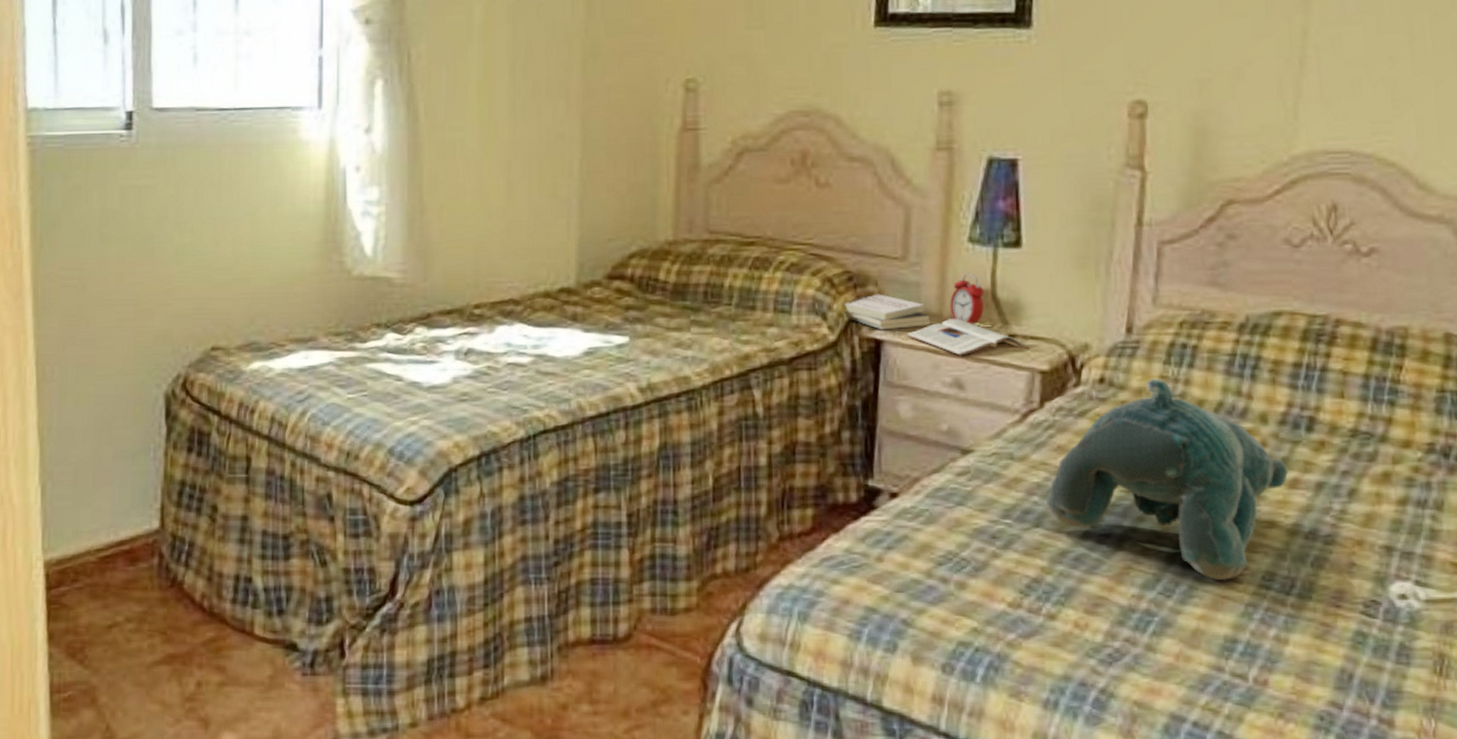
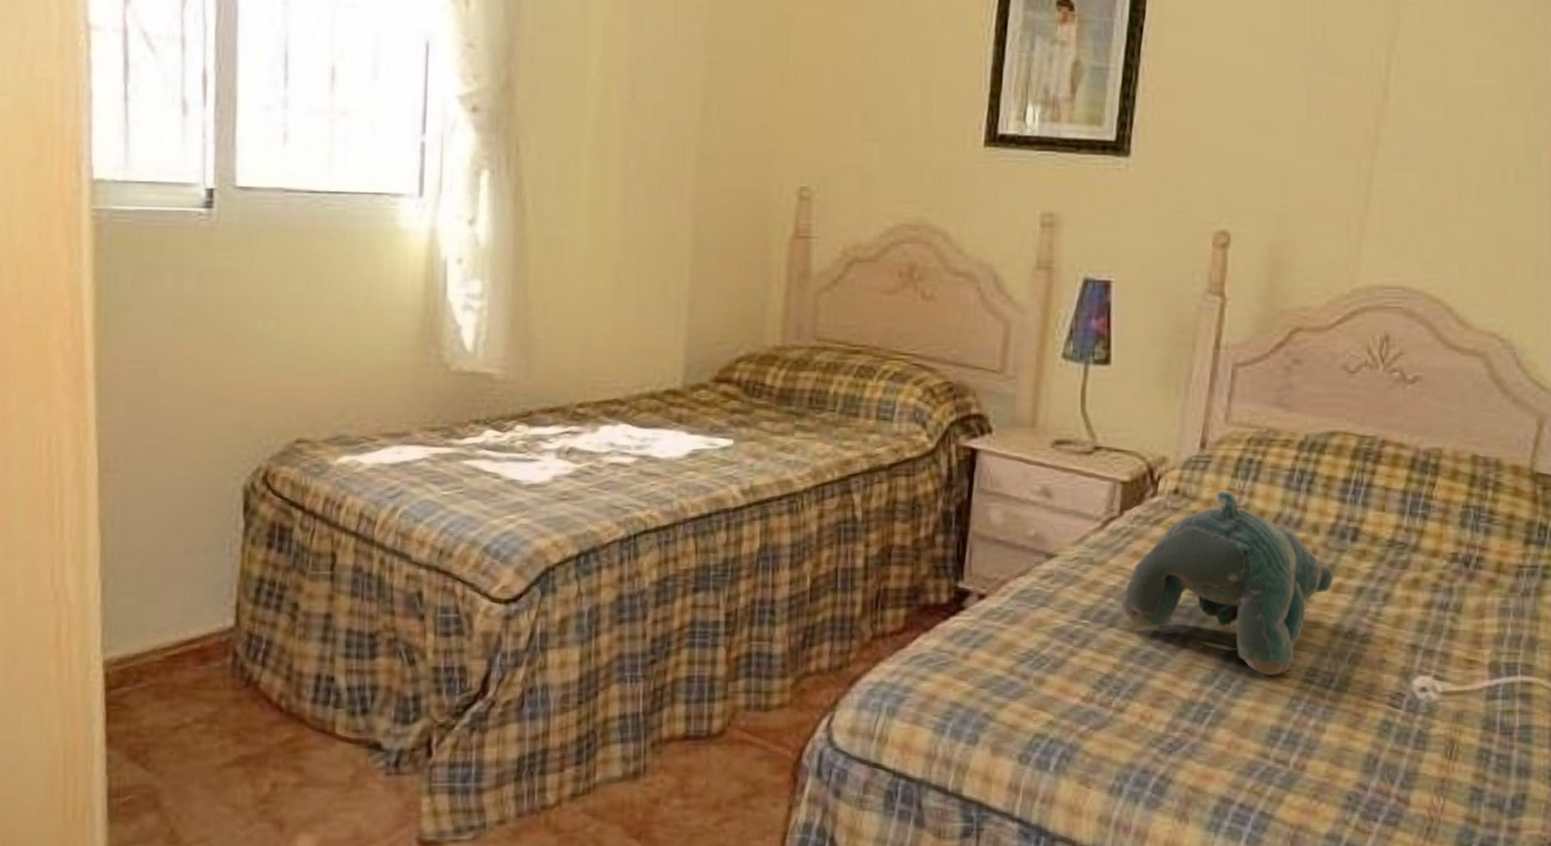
books: present [841,294,931,330] -> none [941,404,1024,440]
magazine: present [906,318,1030,356] -> none [1000,429,1113,466]
alarm clock: present [950,273,984,325] -> none [1042,387,1074,437]

